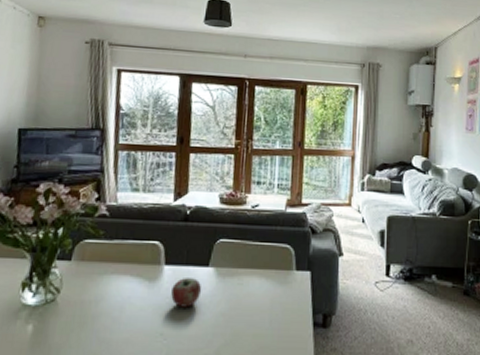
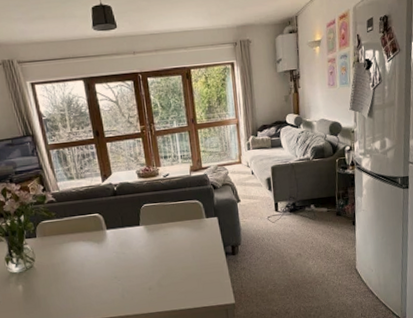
apple: present [171,278,202,308] -> none [116,235,139,258]

